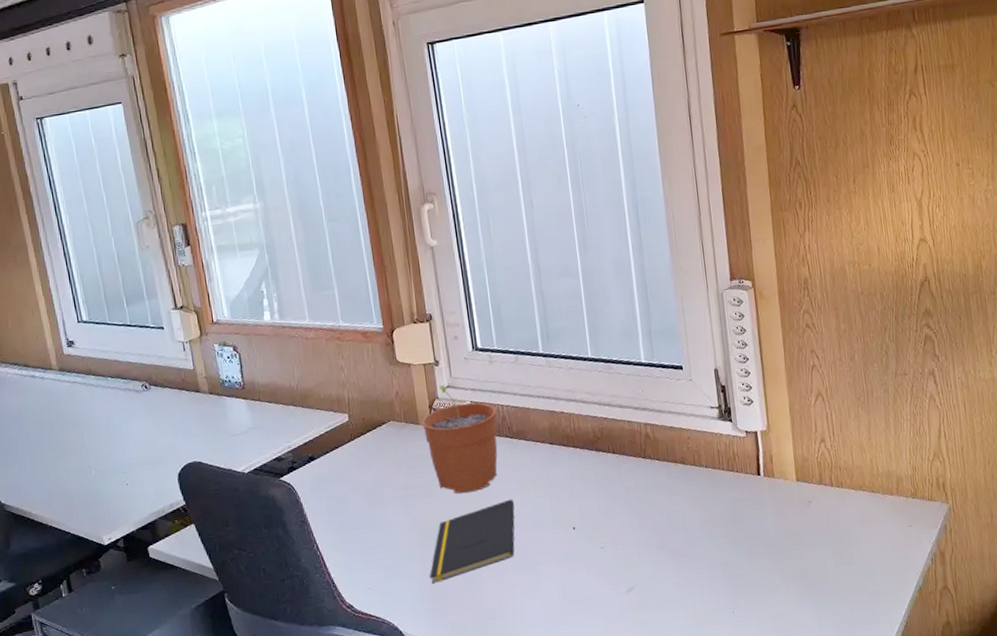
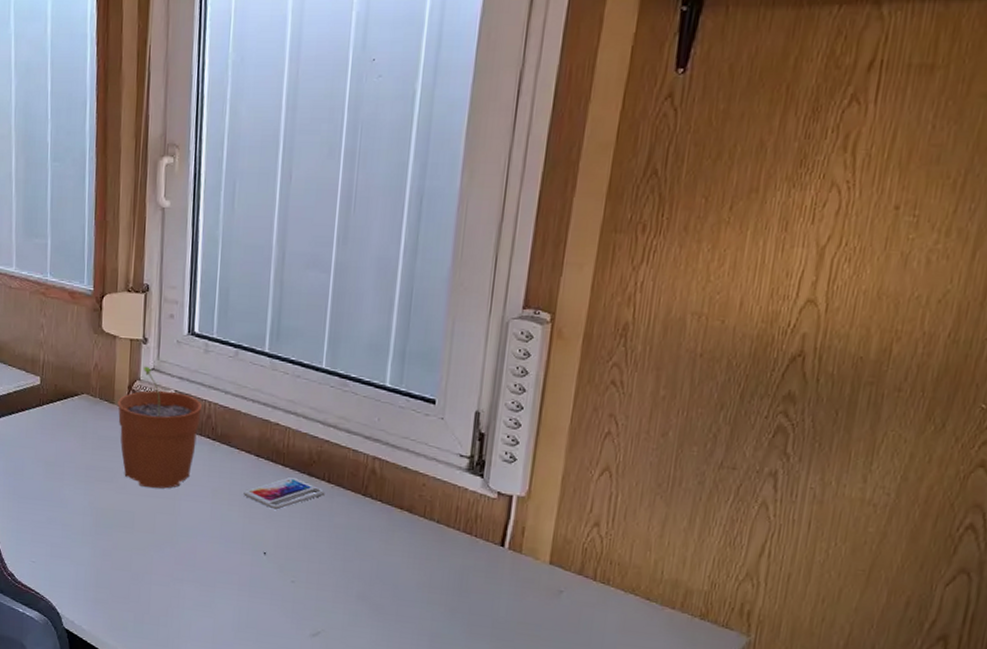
notepad: present [429,499,515,584] -> none [97,505,203,574]
smartphone: none [545,455,613,488] -> present [243,476,325,510]

